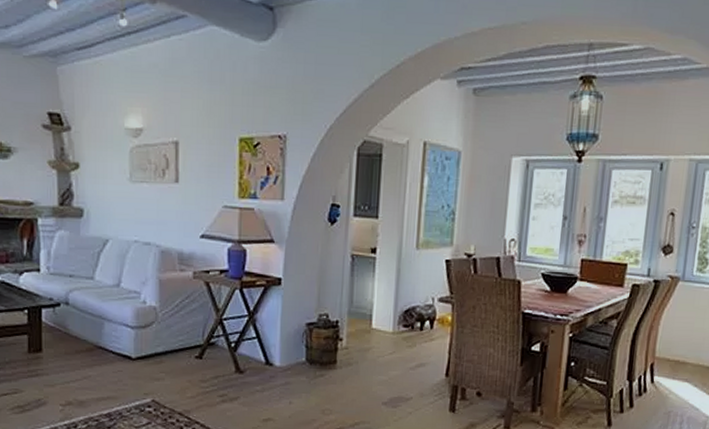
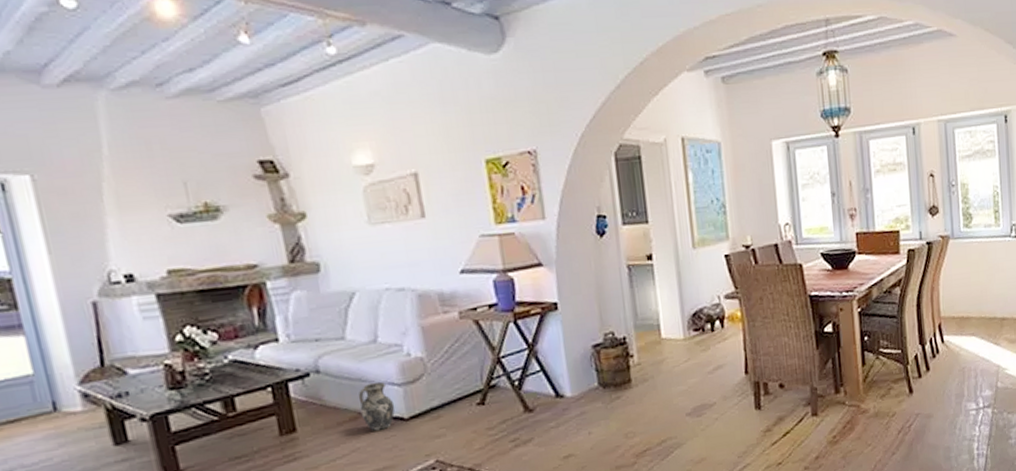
ceramic jug: none [96,321,126,364] -> present [358,381,395,431]

